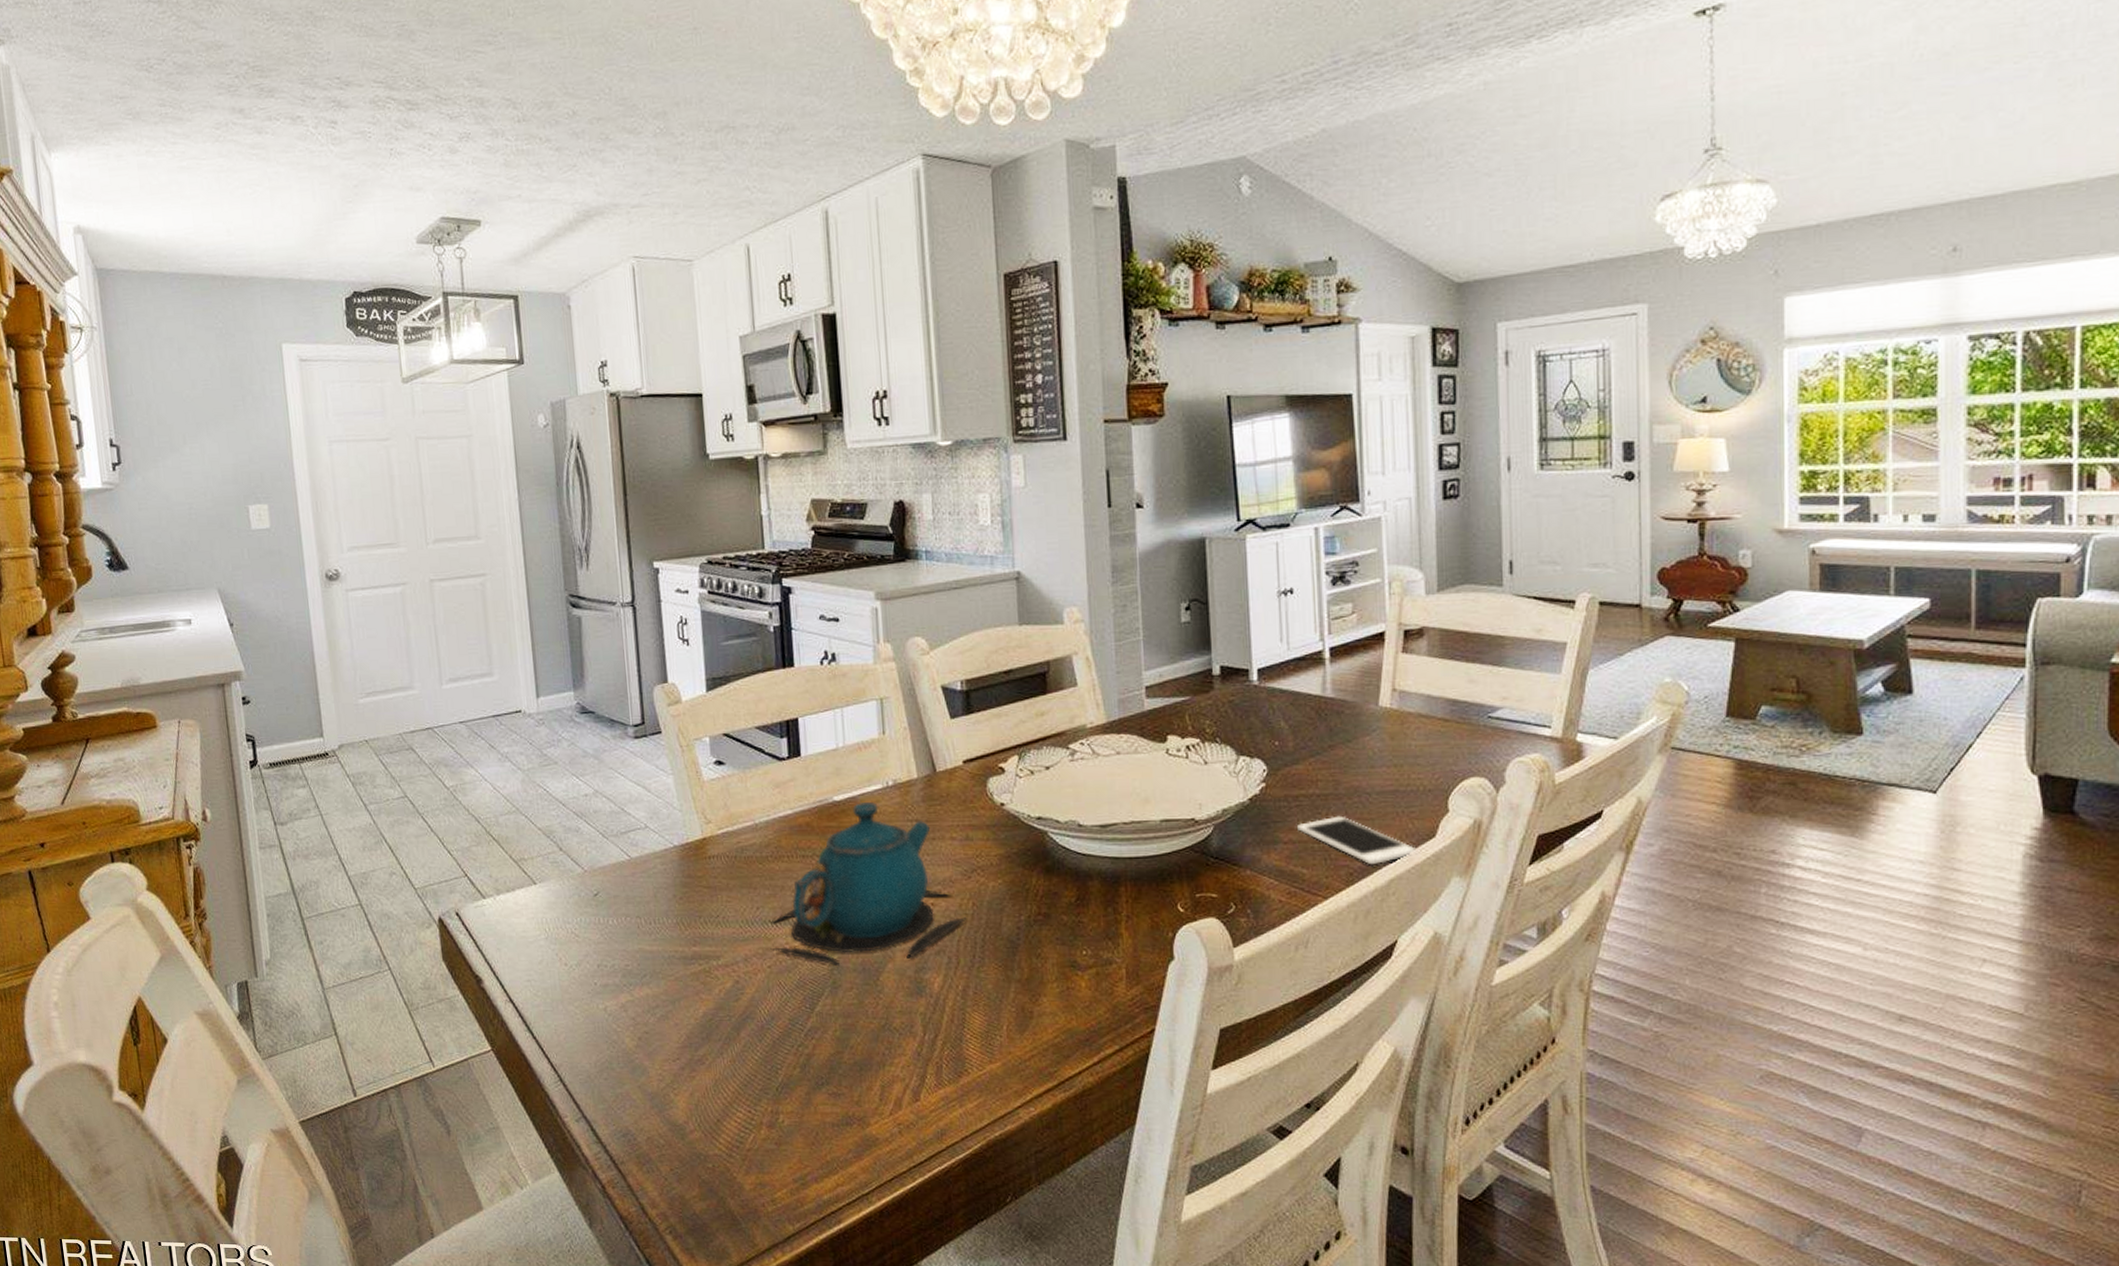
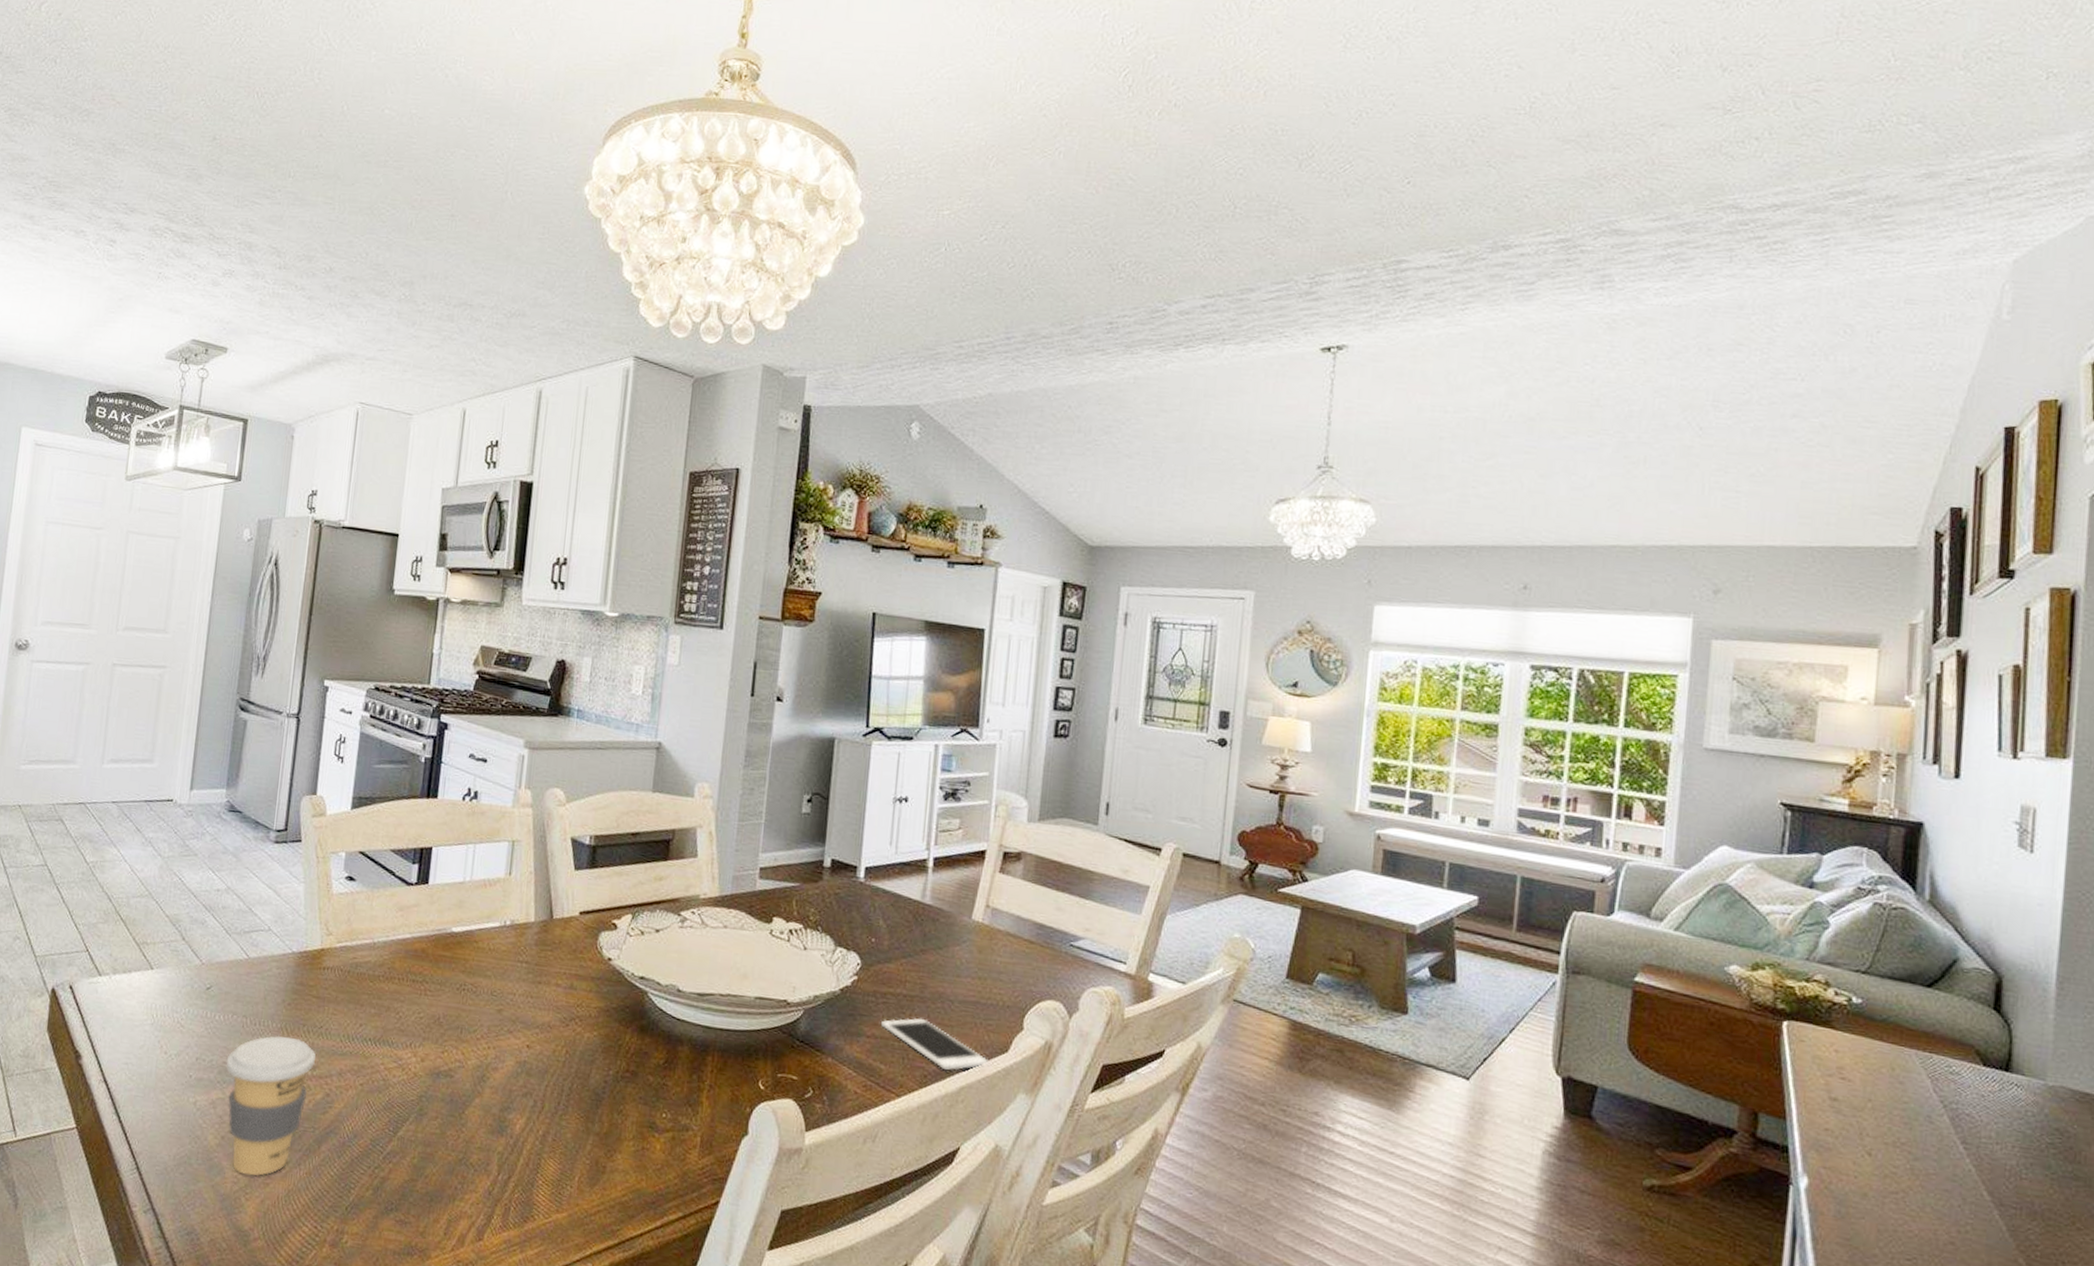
coffee cup: none [628,930,719,1071] -> present [225,1035,316,1176]
teapot: present [770,802,967,967] -> none [365,937,559,1097]

